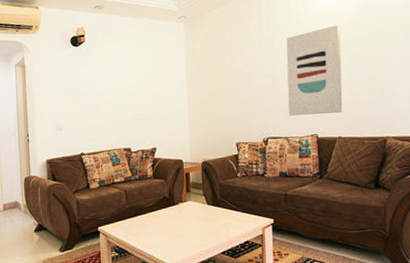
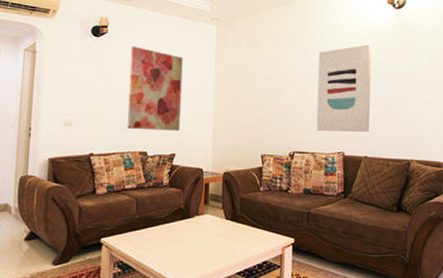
wall art: none [107,51,159,129] -> present [127,46,183,131]

